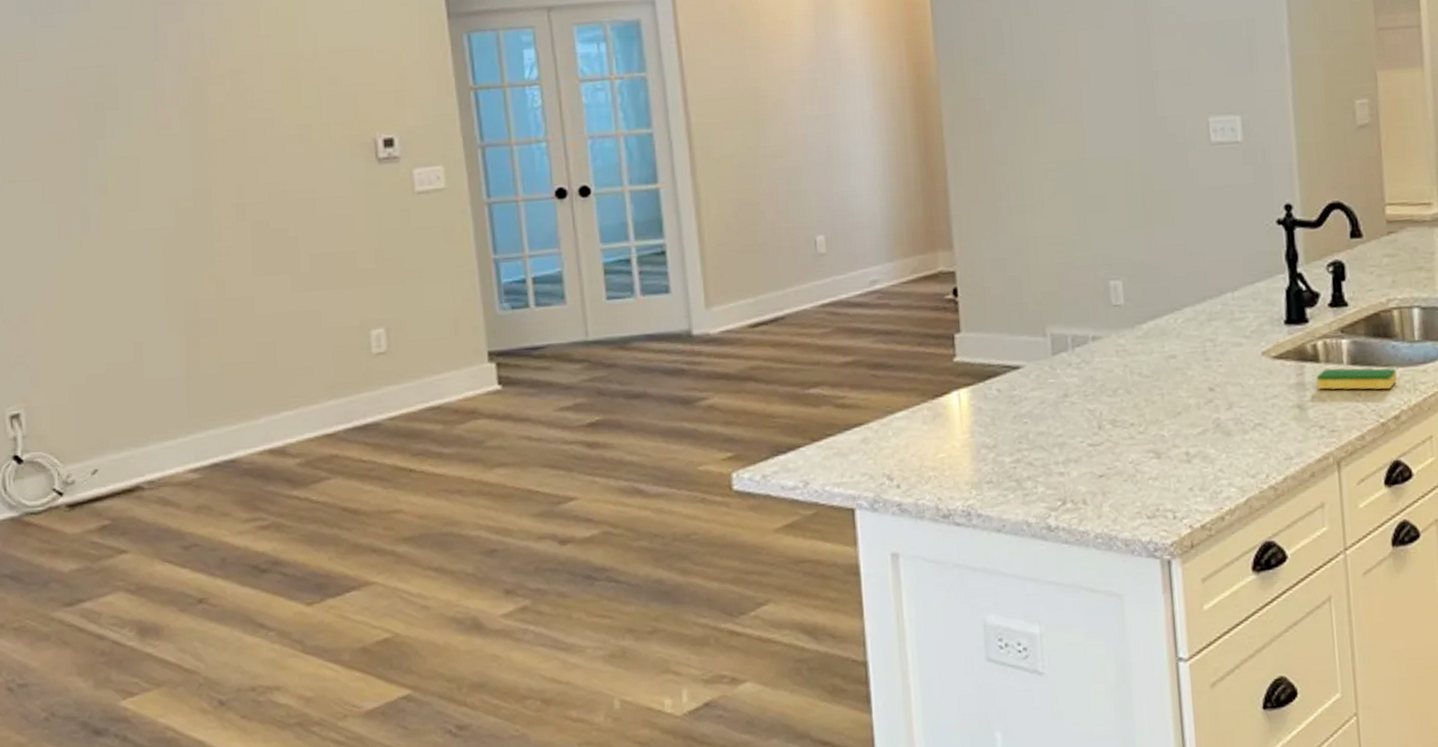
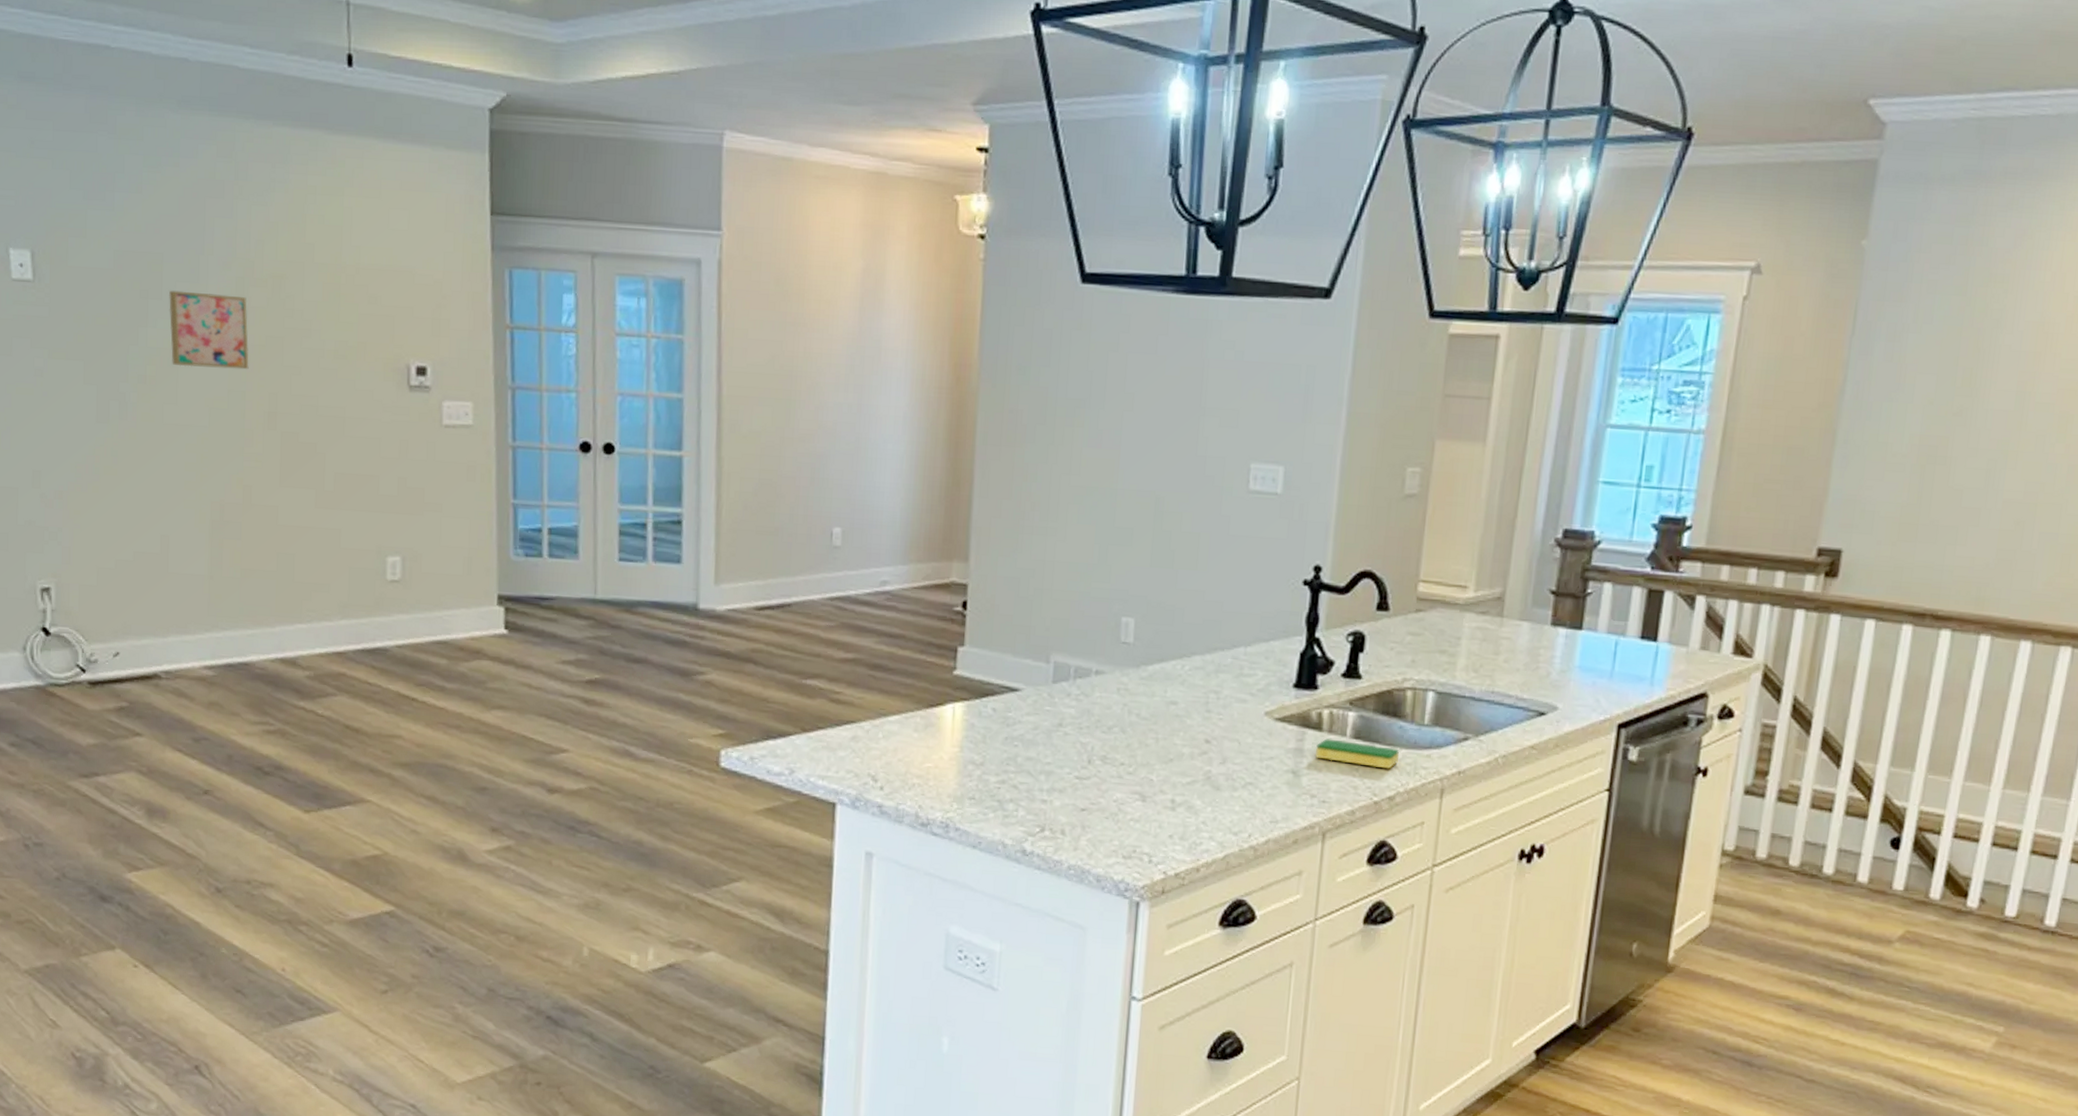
wall art: none [125,96,213,172] -> present [169,290,249,370]

